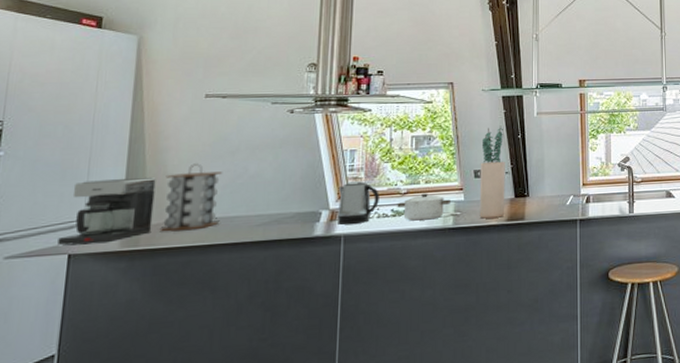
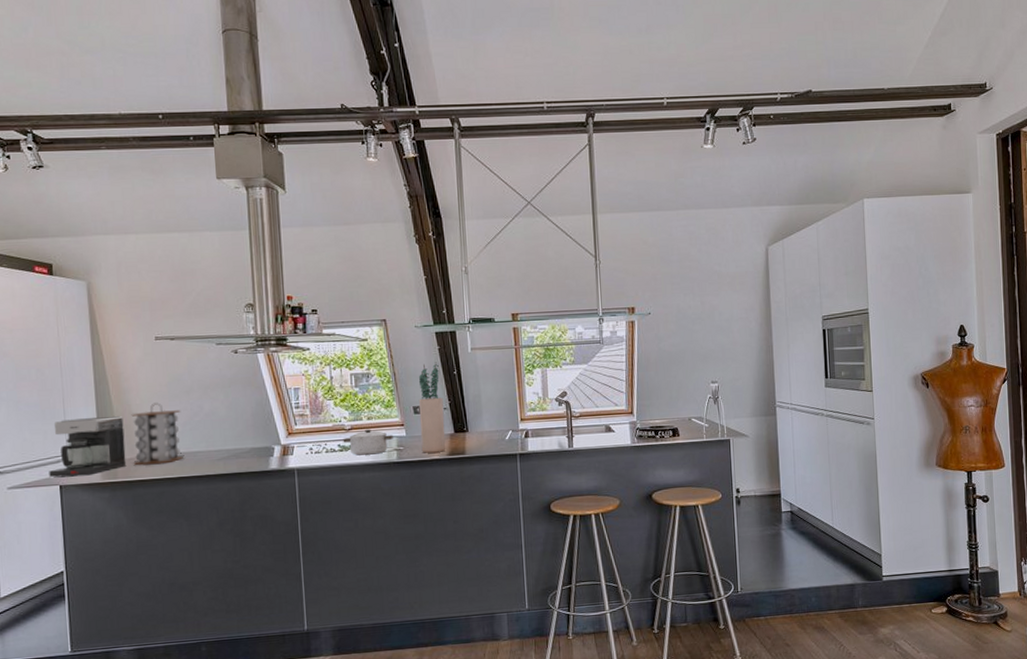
kettle: present [336,181,379,225] -> none [288,418,326,459]

